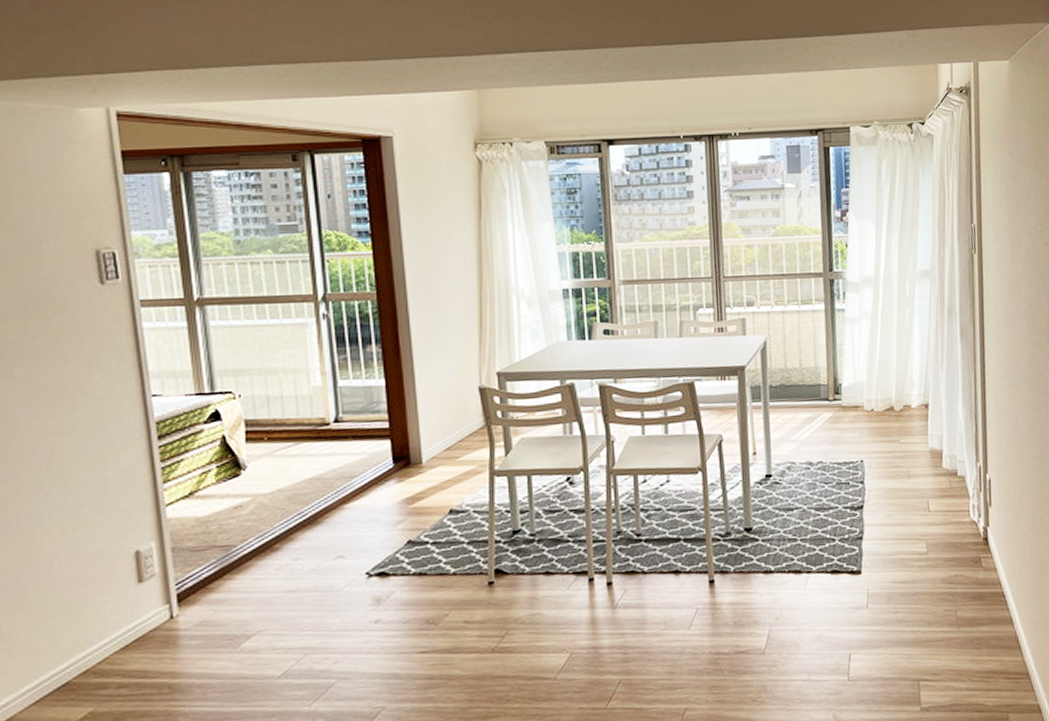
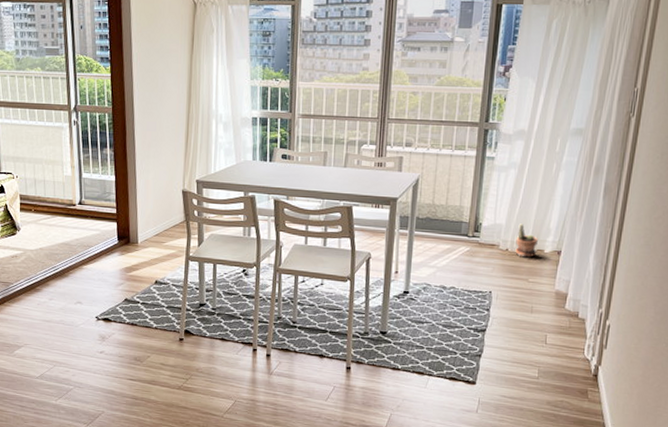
potted plant: none [880,379,904,416] -> present [515,224,538,258]

